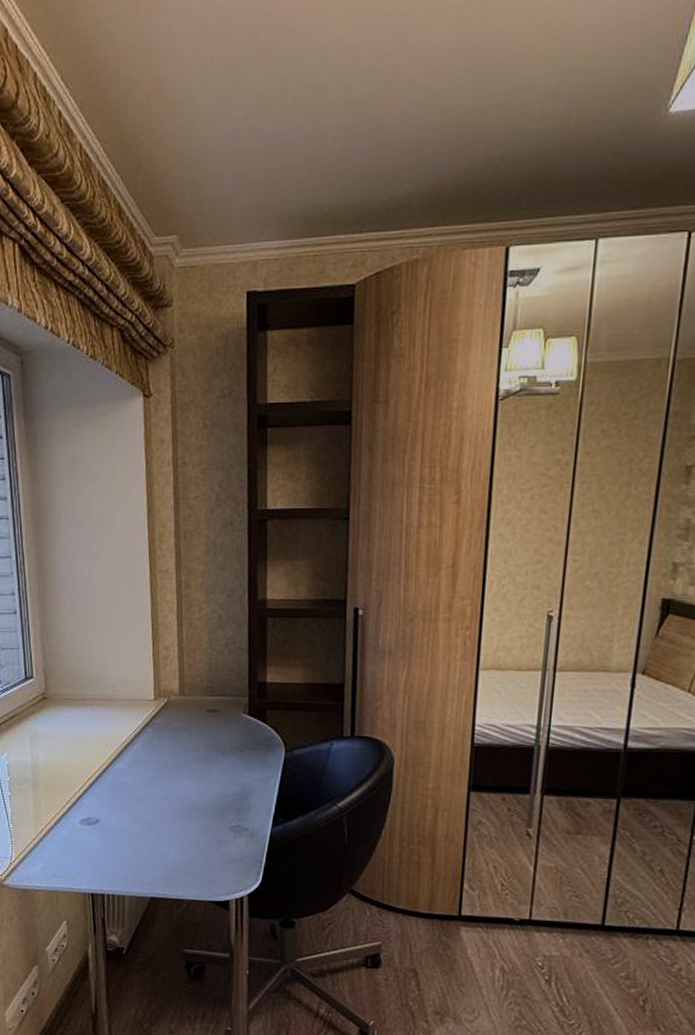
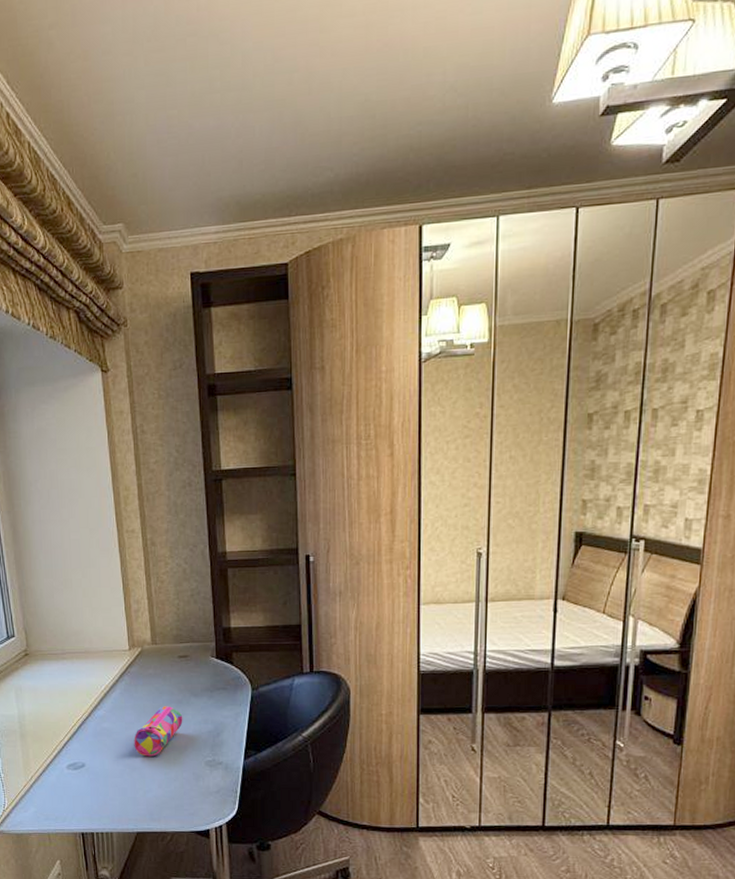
pencil case: none [153,763,208,817] -> present [134,706,183,757]

